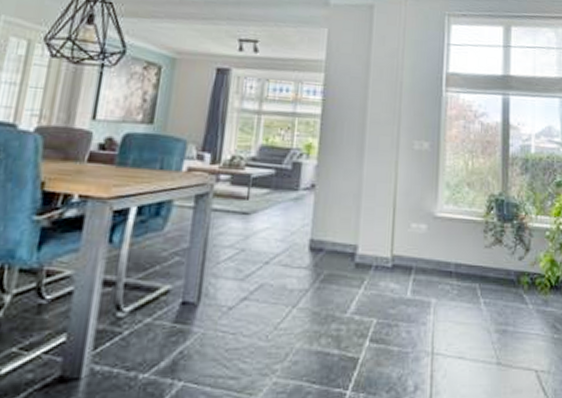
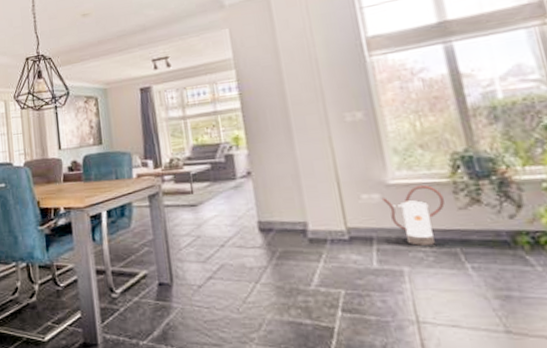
watering can: none [427,221,476,279] -> present [381,185,445,246]

